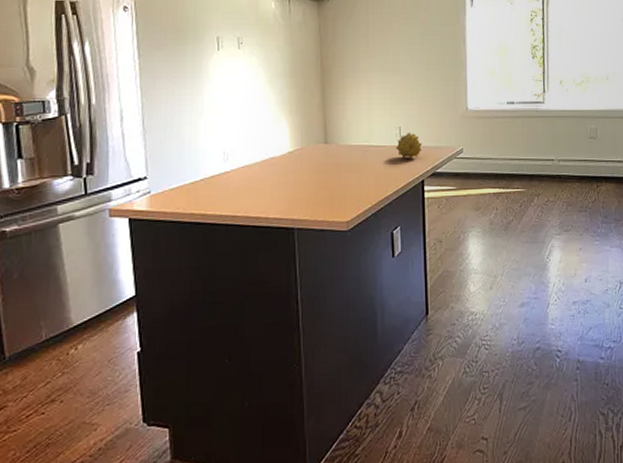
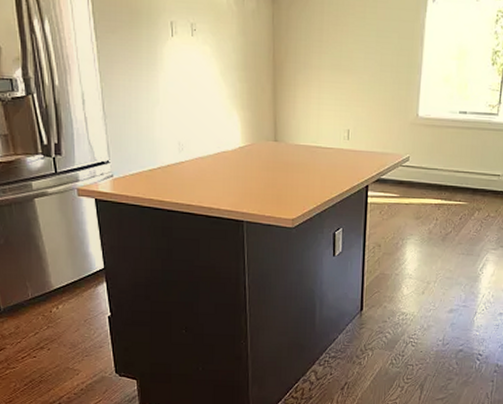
fruit: present [396,132,422,159] -> none [343,135,369,163]

